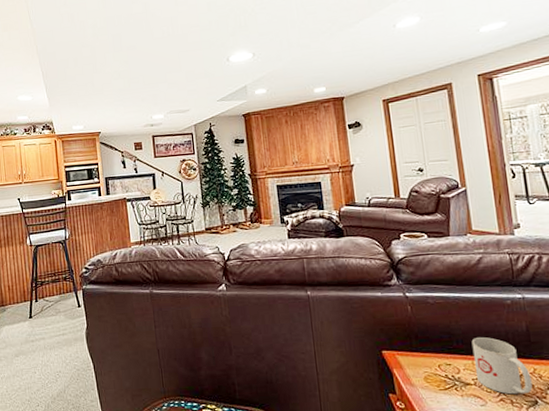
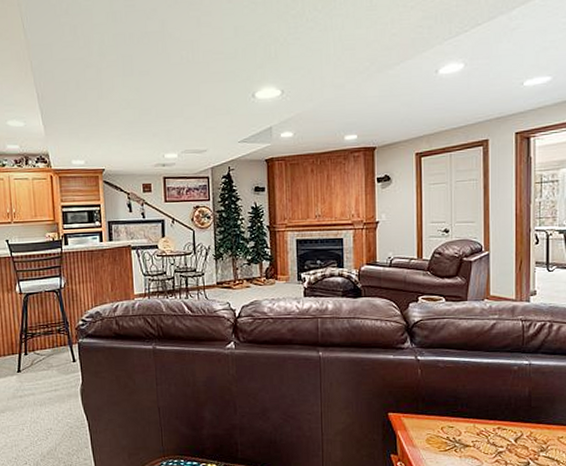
mug: present [471,337,533,395] -> none [475,402,527,456]

